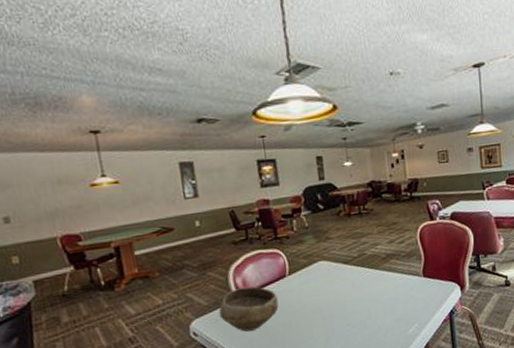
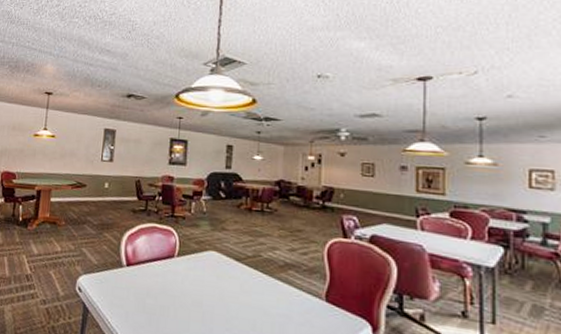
bowl: present [218,286,279,332] -> none [104,255,162,304]

